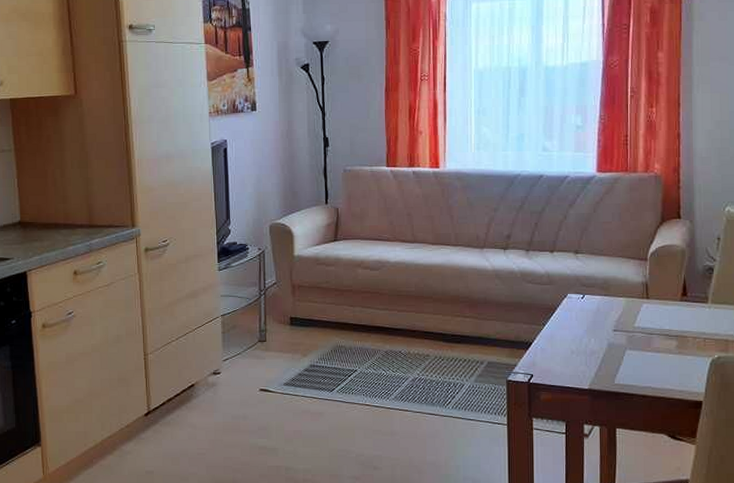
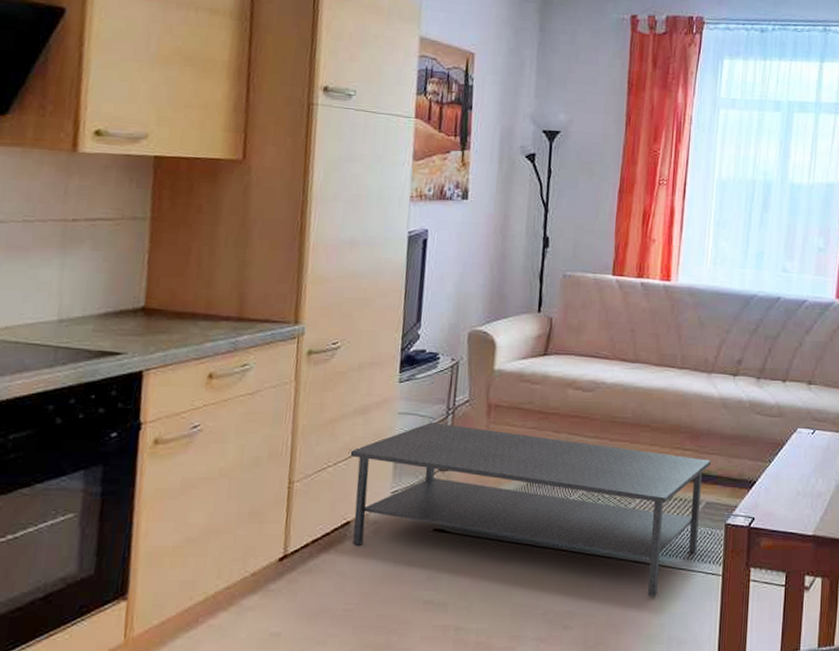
coffee table: none [186,302,489,443] -> present [348,422,711,596]

